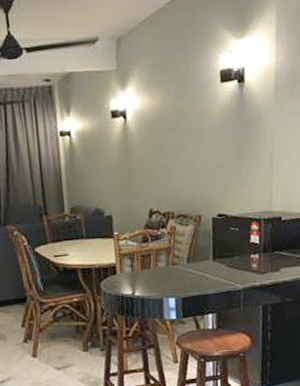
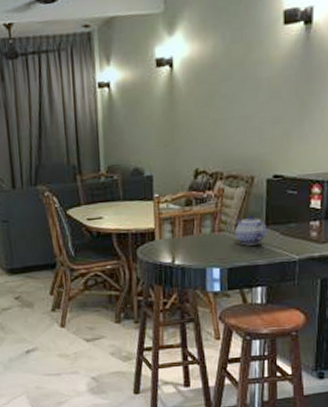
teapot: none [186,249,215,277] -> present [234,214,267,246]

